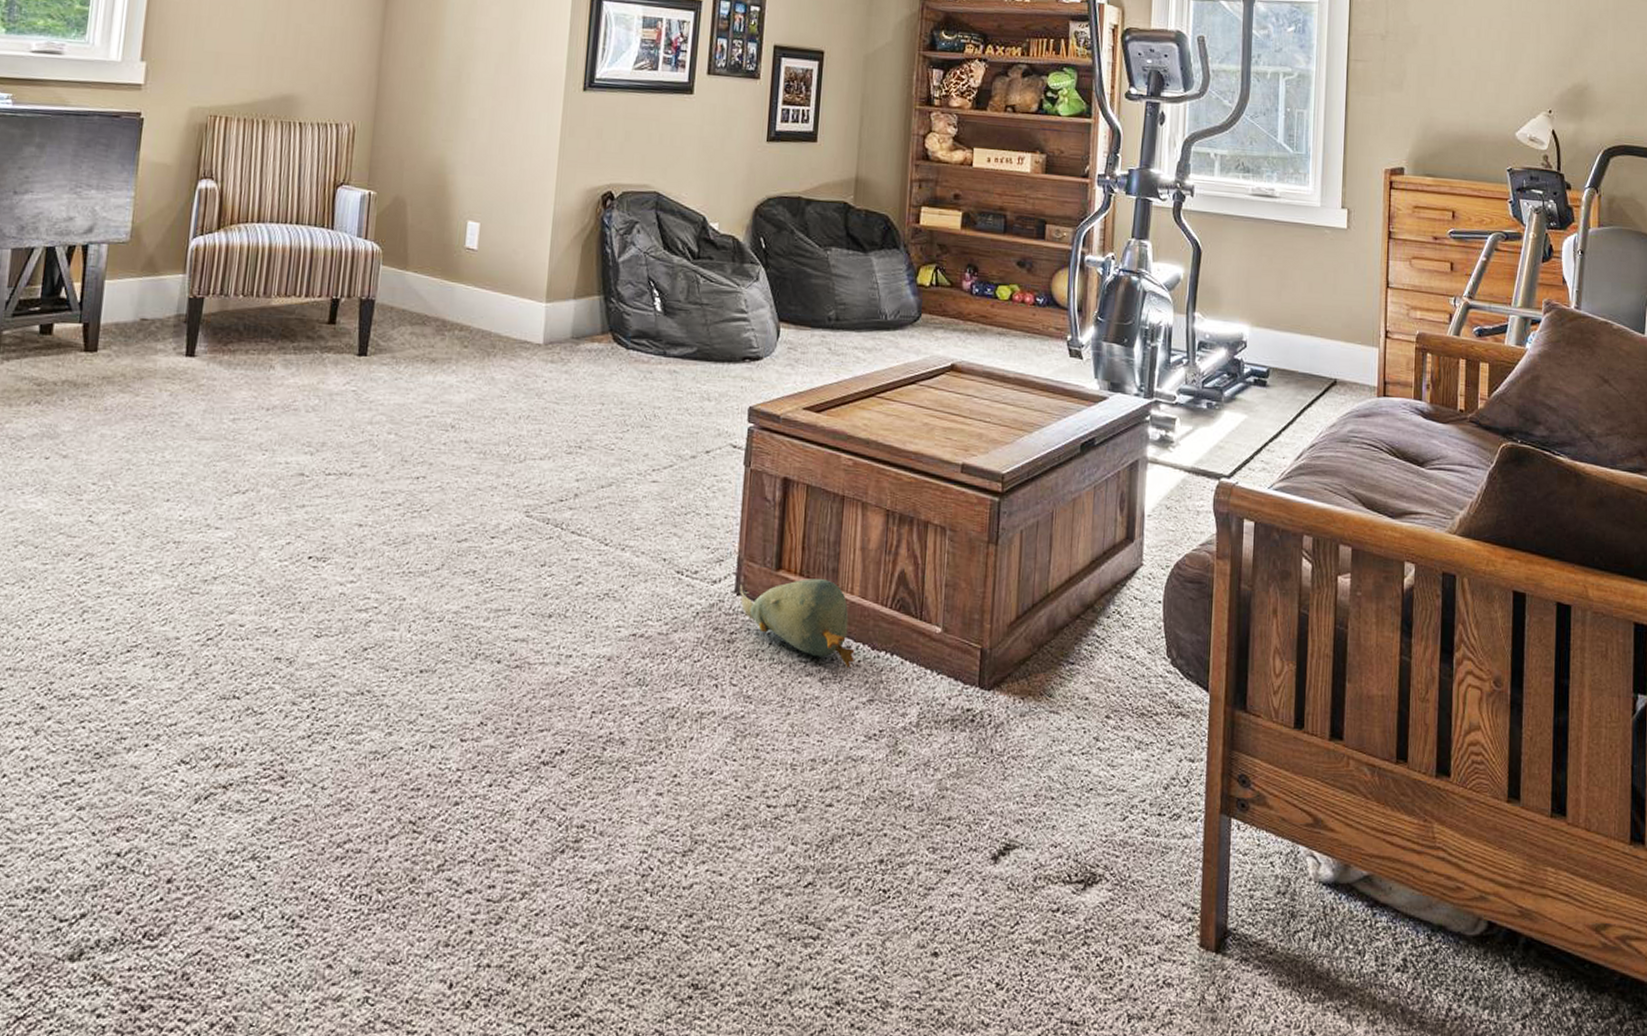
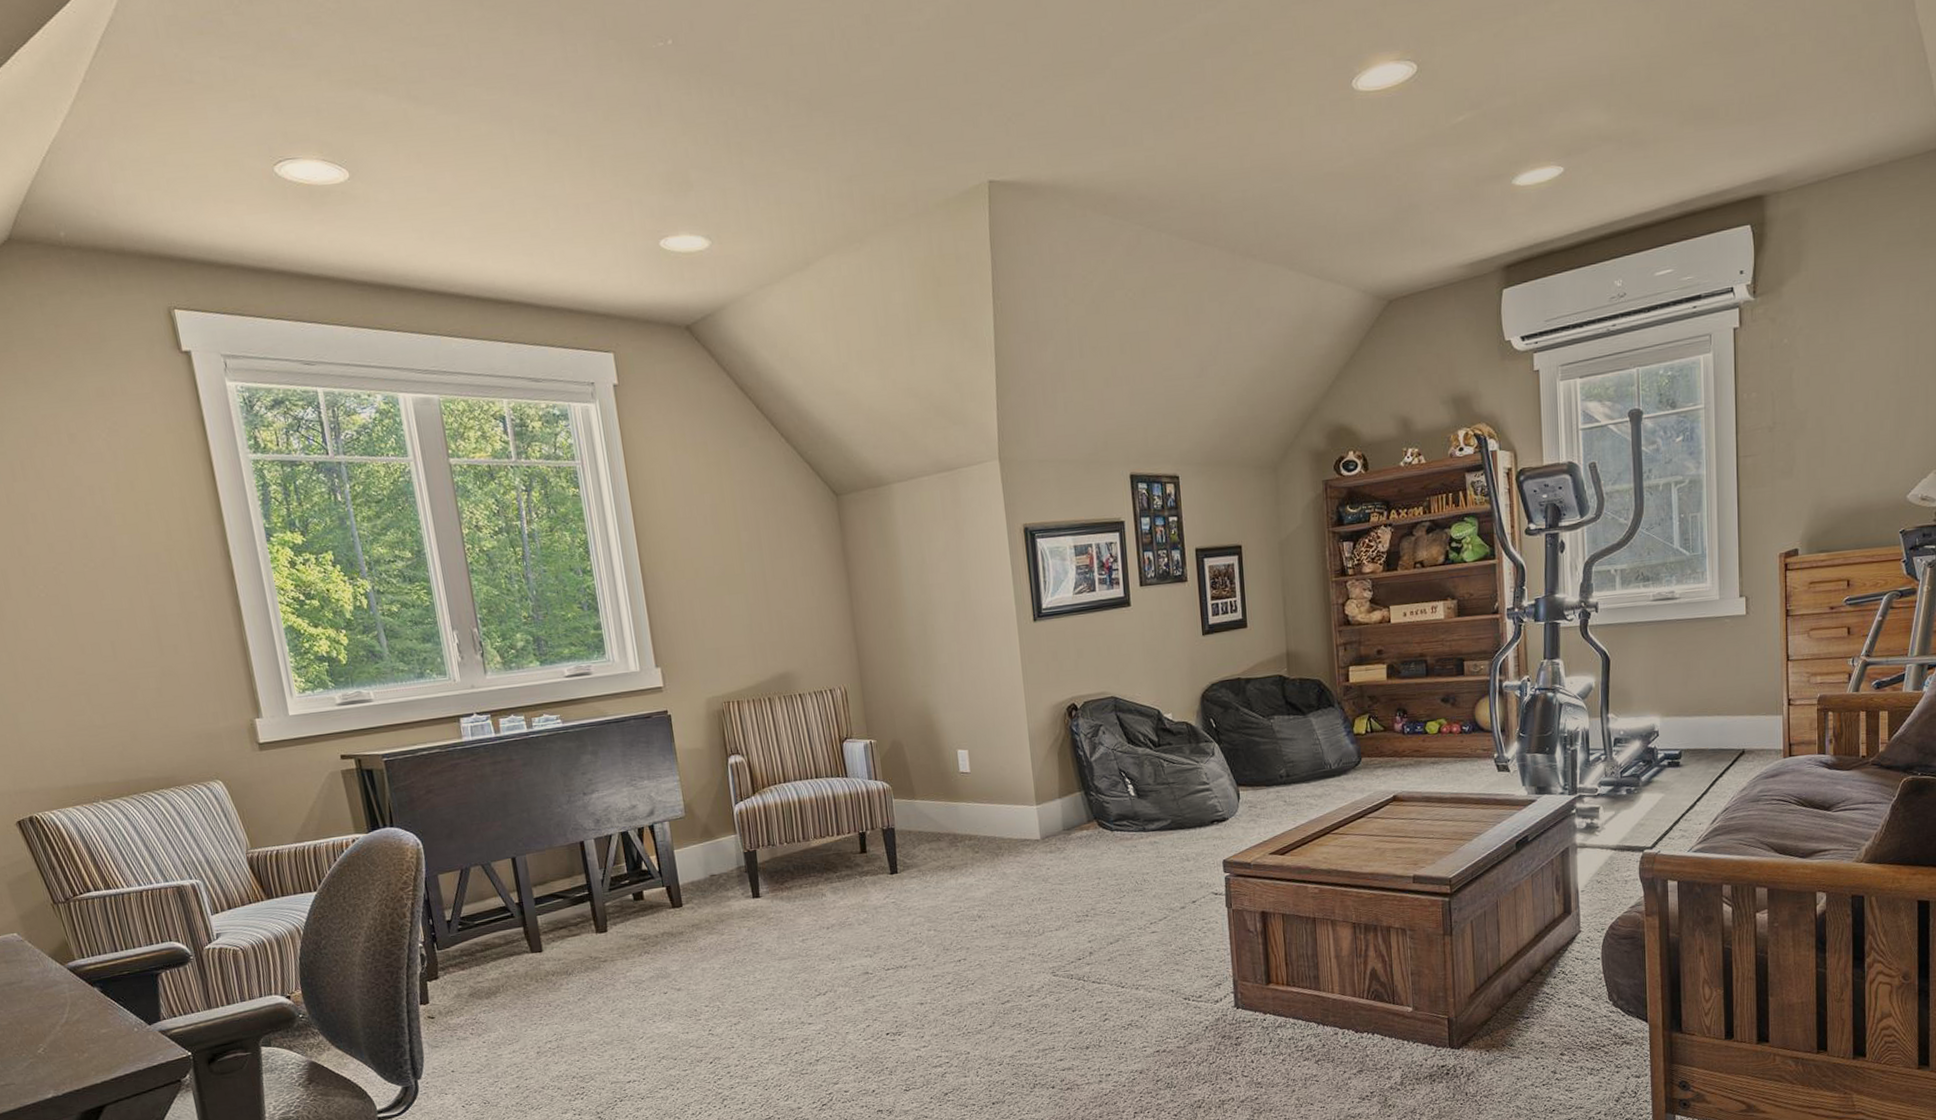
plush toy: present [740,578,855,667] -> none [1238,985,1342,1049]

